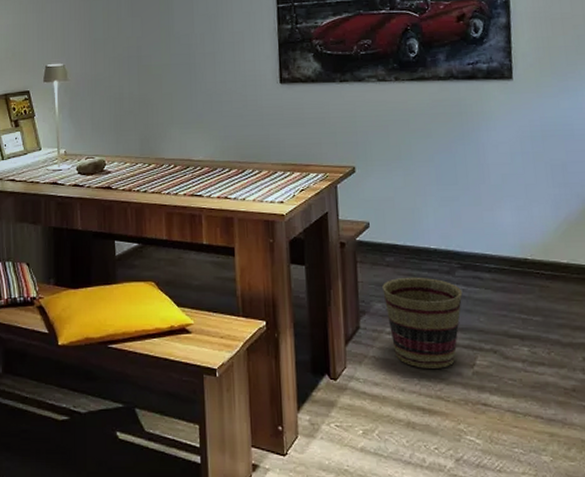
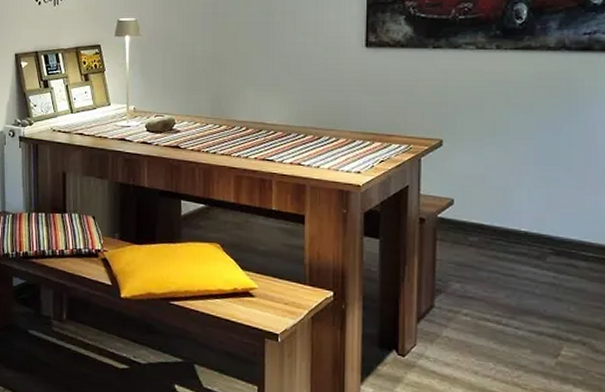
basket: present [382,277,463,368] -> none [463,258,553,356]

